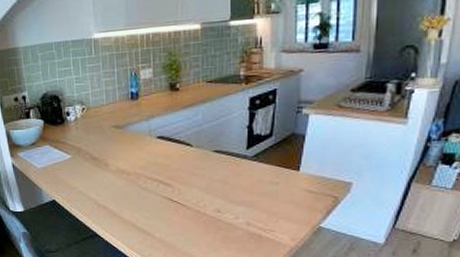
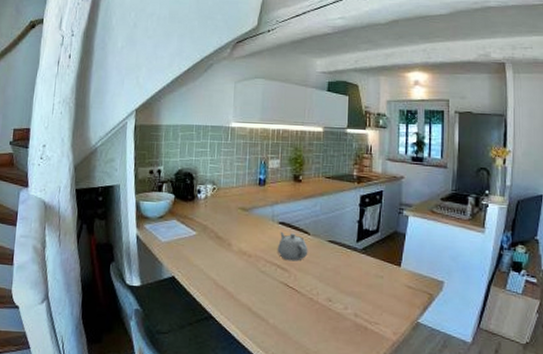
teapot: none [157,146,192,176] -> present [277,231,308,262]

